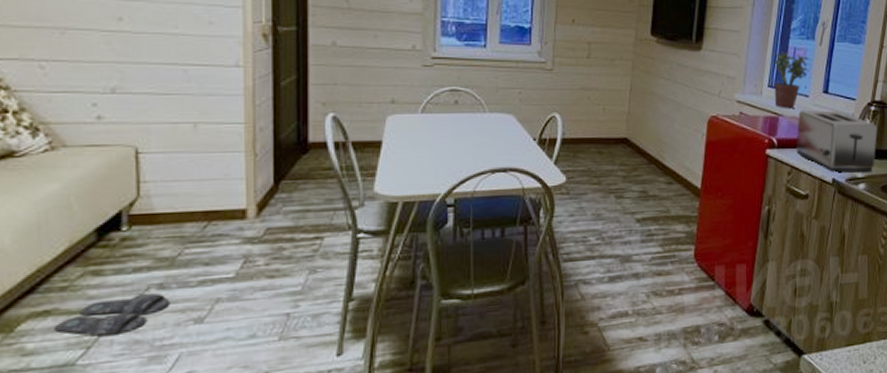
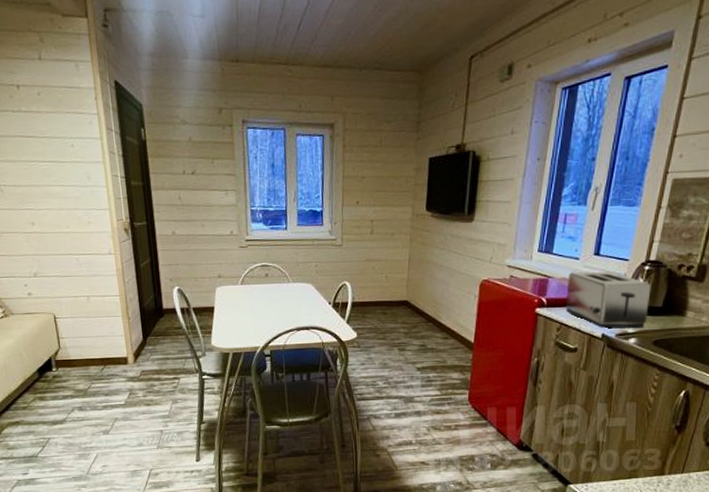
slippers: present [55,293,171,337] -> none [23,412,88,440]
potted plant: present [774,51,809,110] -> none [544,217,580,272]

